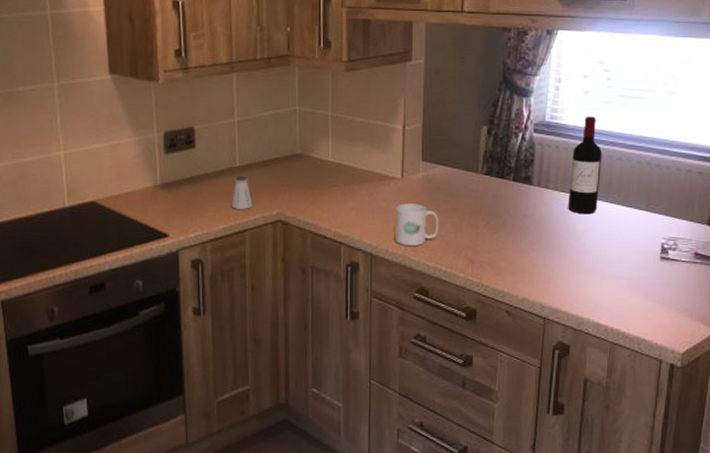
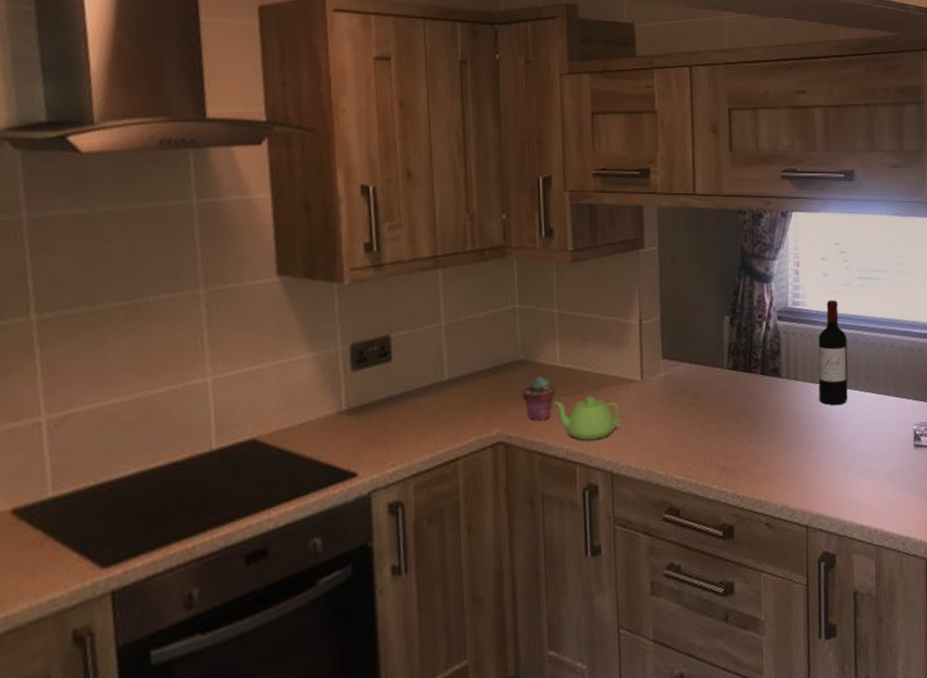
saltshaker: present [231,175,253,209] -> none [440,391,467,433]
potted succulent: none [298,169,326,206] -> present [522,377,555,421]
teapot: none [324,189,383,226] -> present [552,396,623,441]
mug: present [395,204,440,247] -> none [636,408,687,460]

